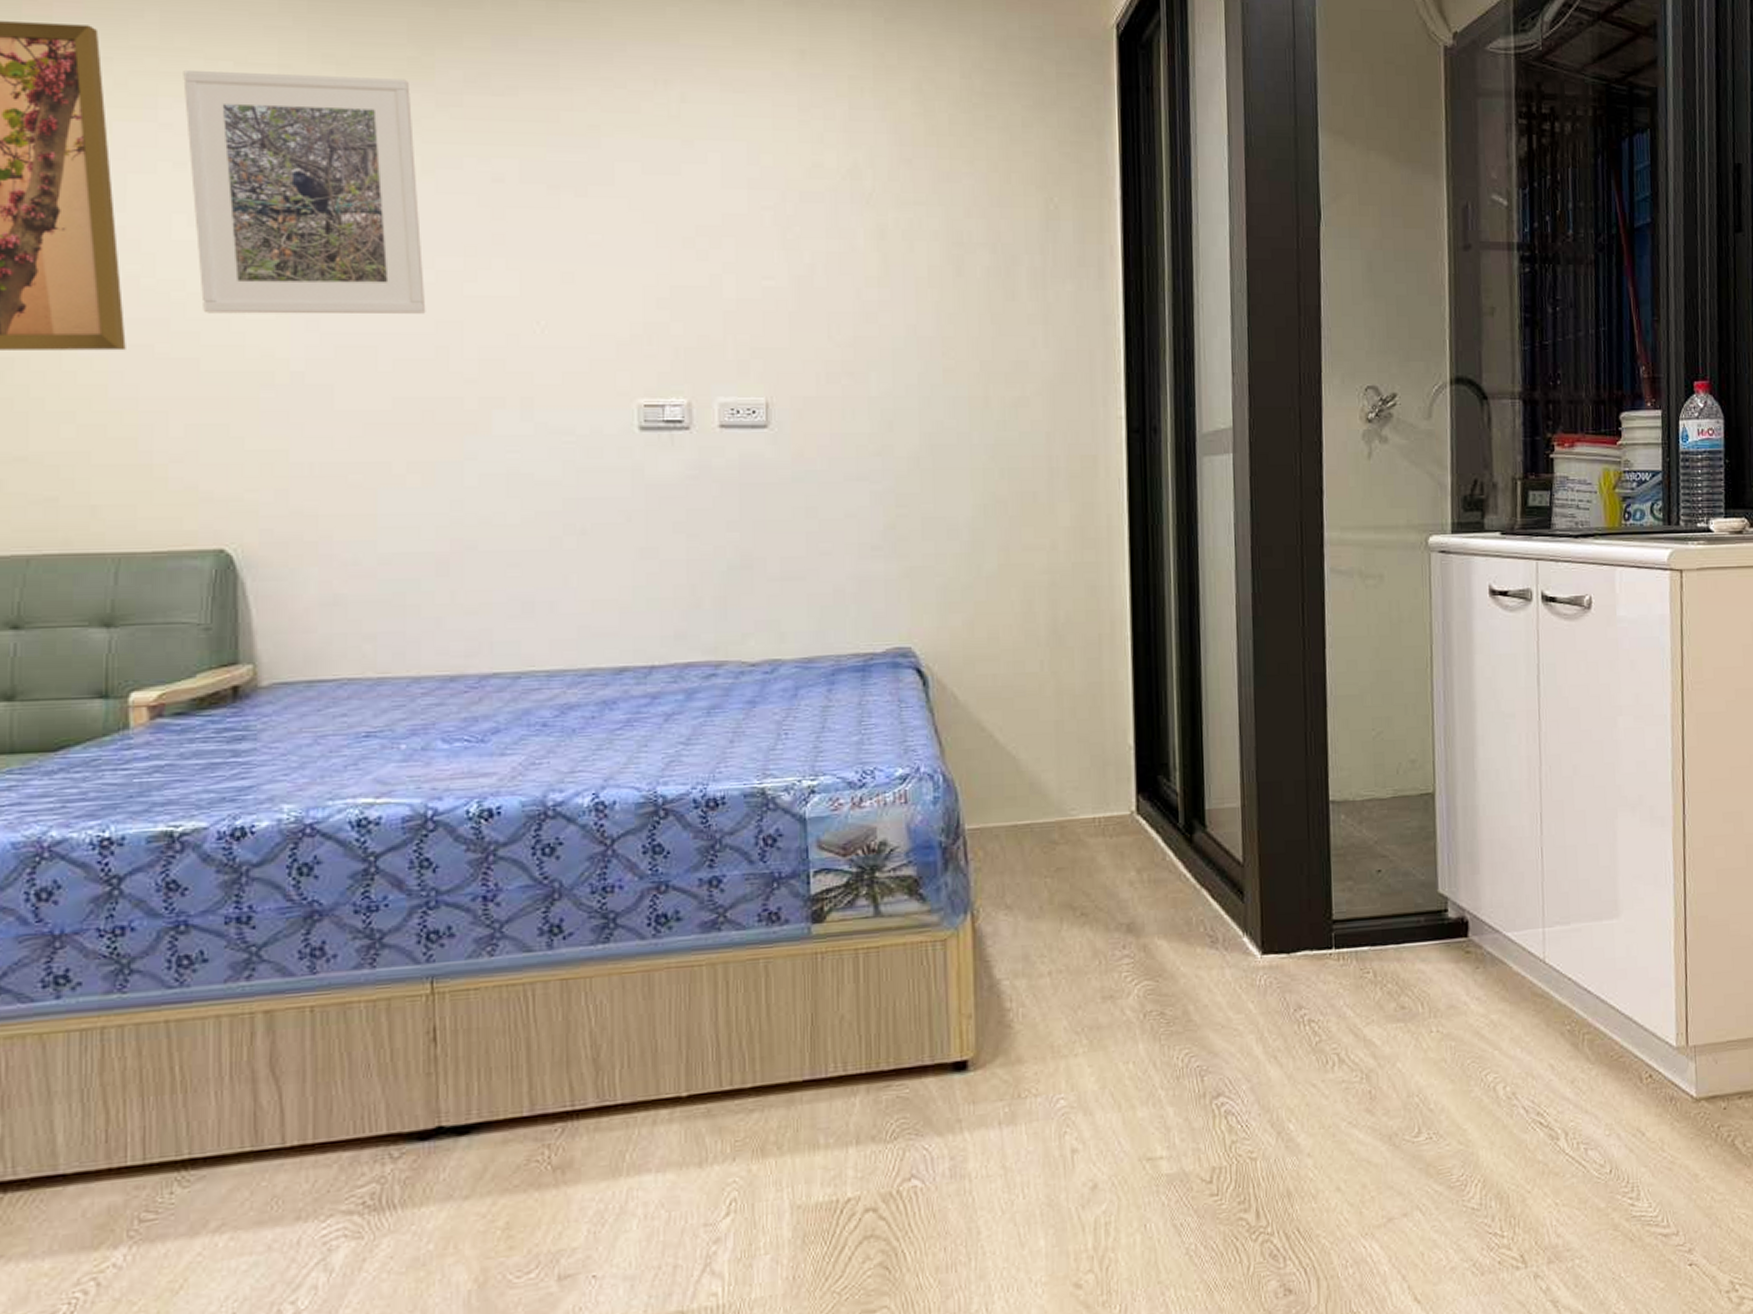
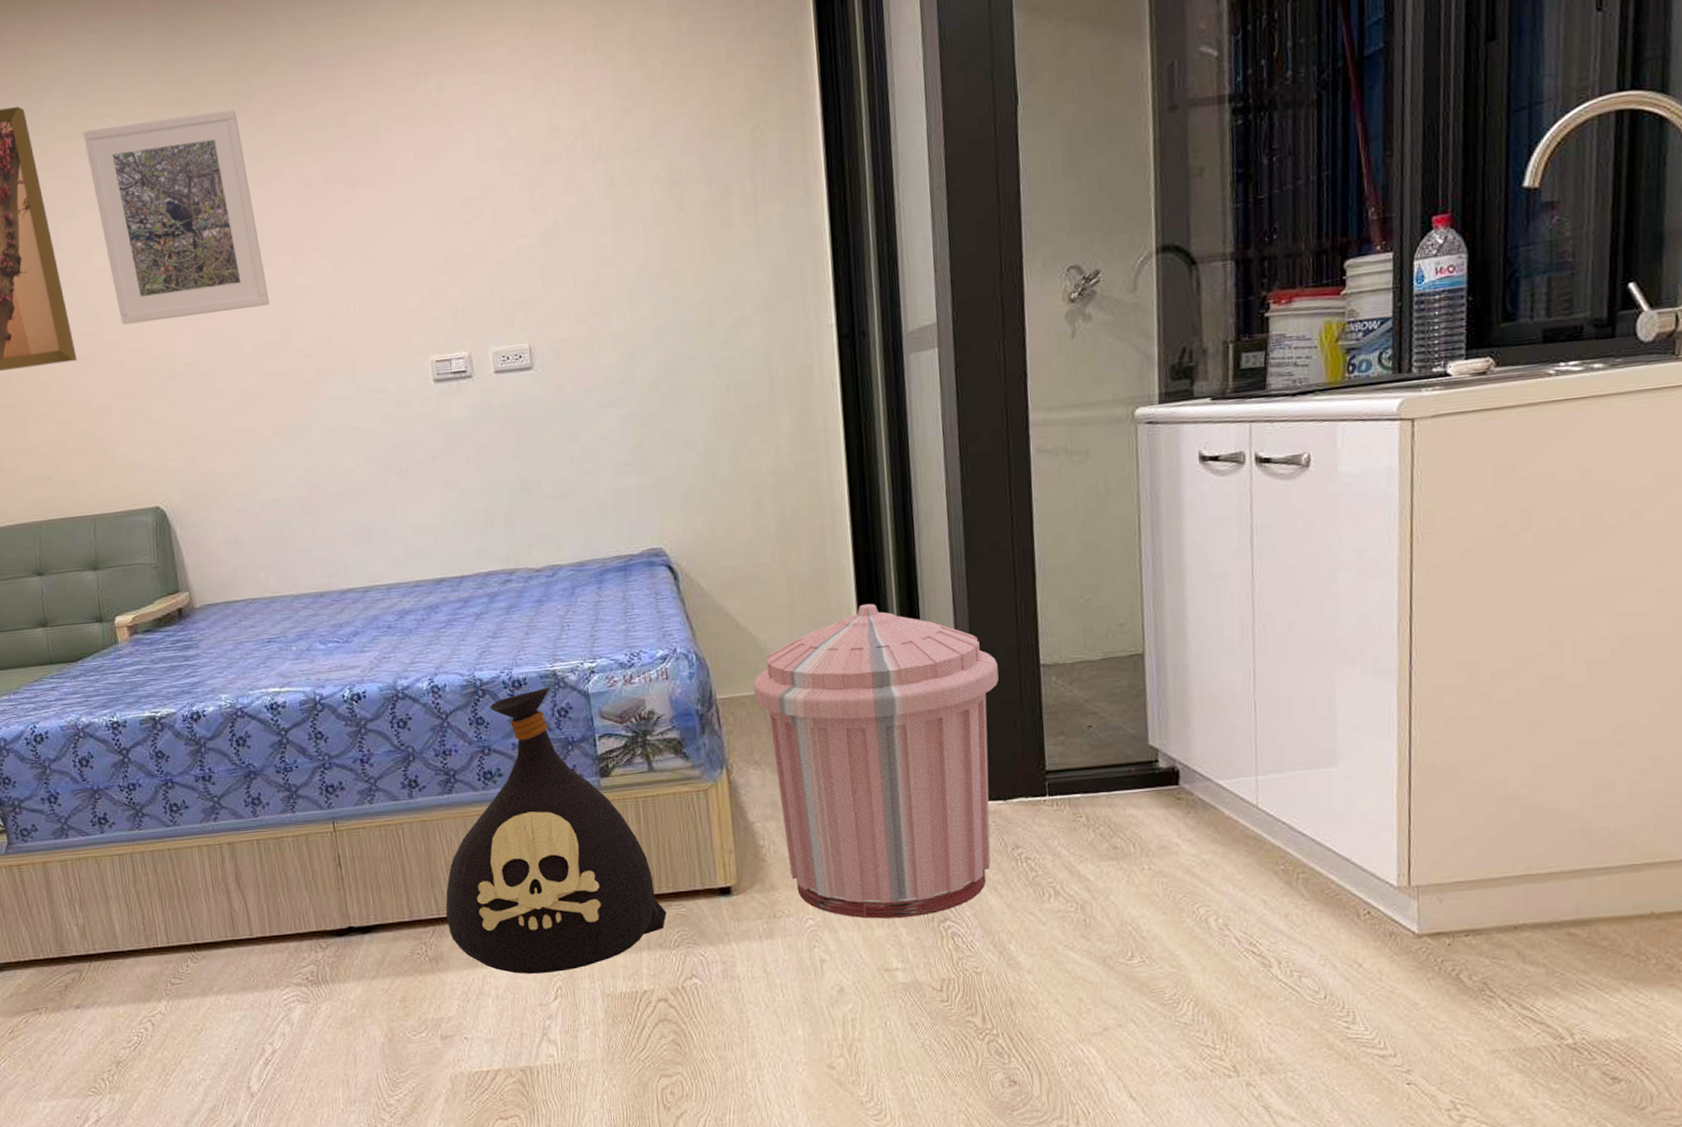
bag: none [582,809,885,1184] -> present [445,687,667,974]
trash can: none [1009,725,1285,1097] -> present [753,603,999,919]

